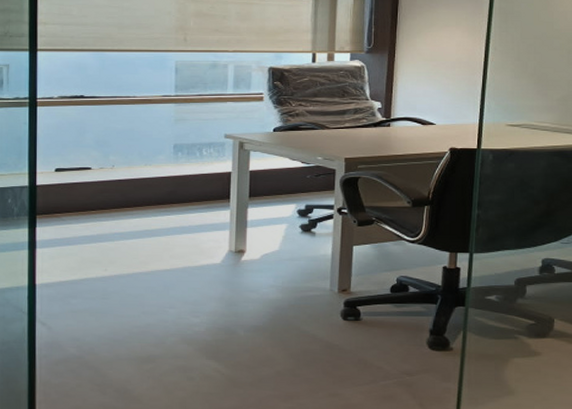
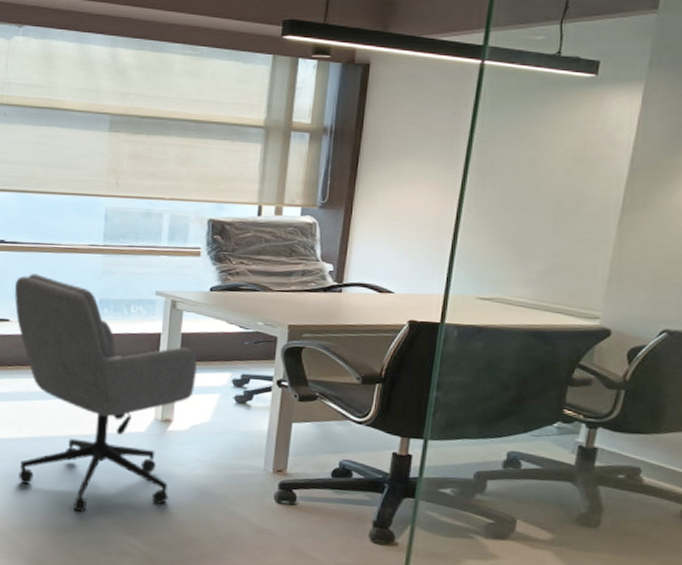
office chair: none [94,124,266,342] -> present [14,273,197,512]

